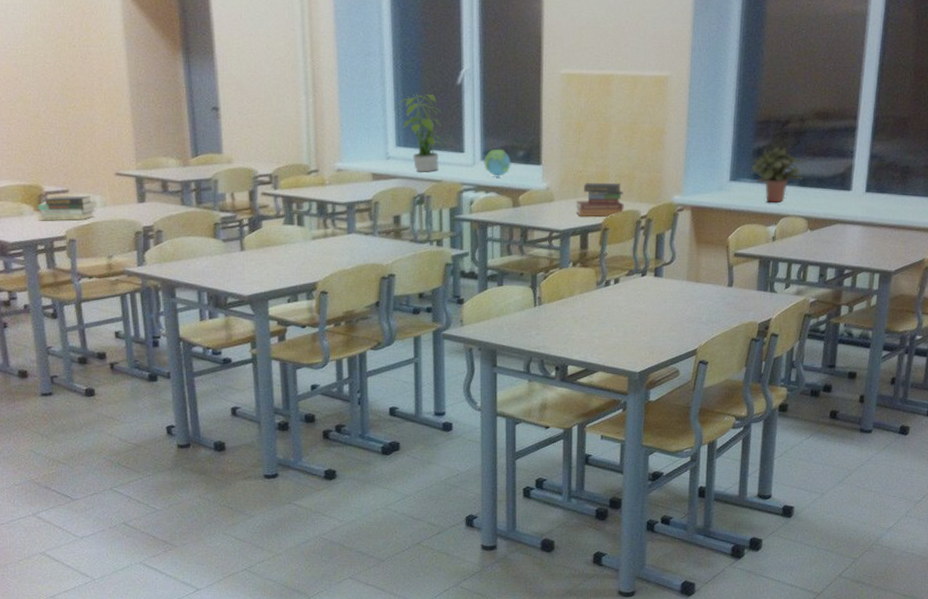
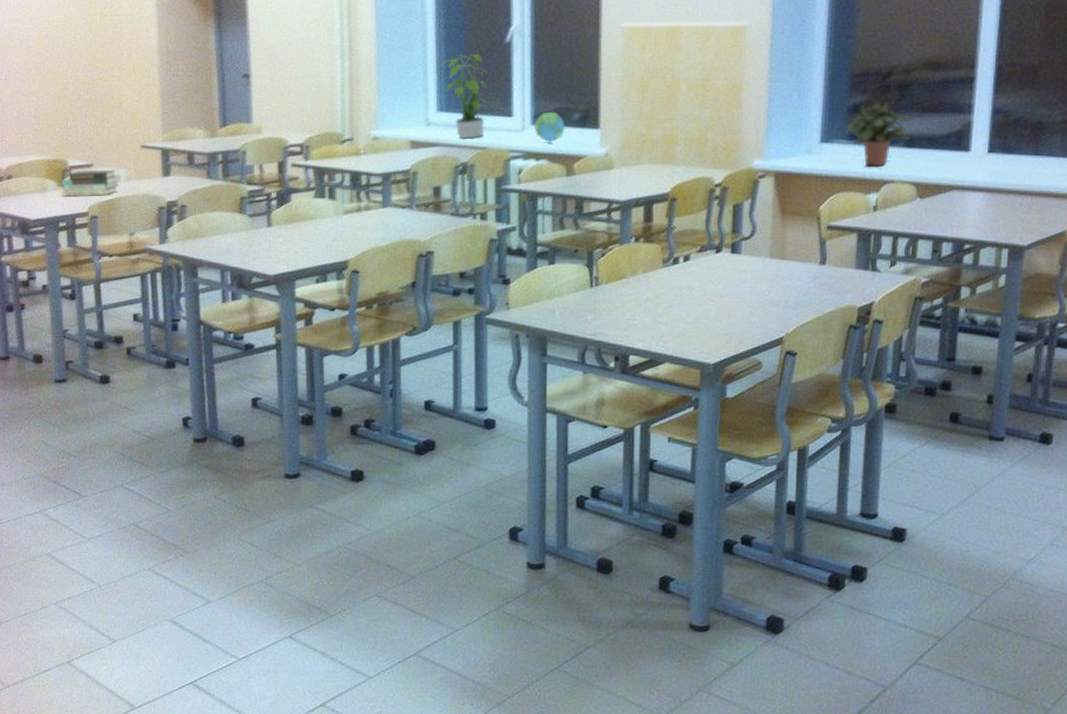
books: present [576,182,624,218] -> none [639,146,695,186]

